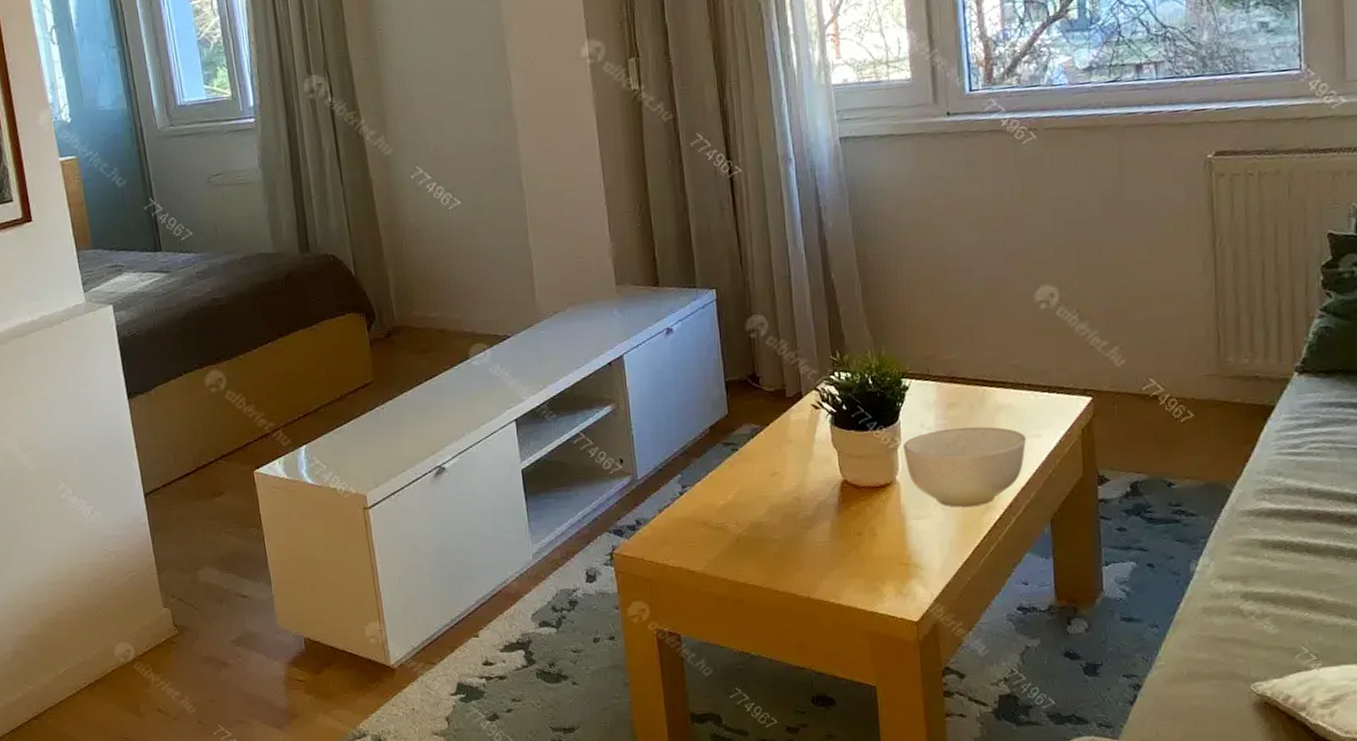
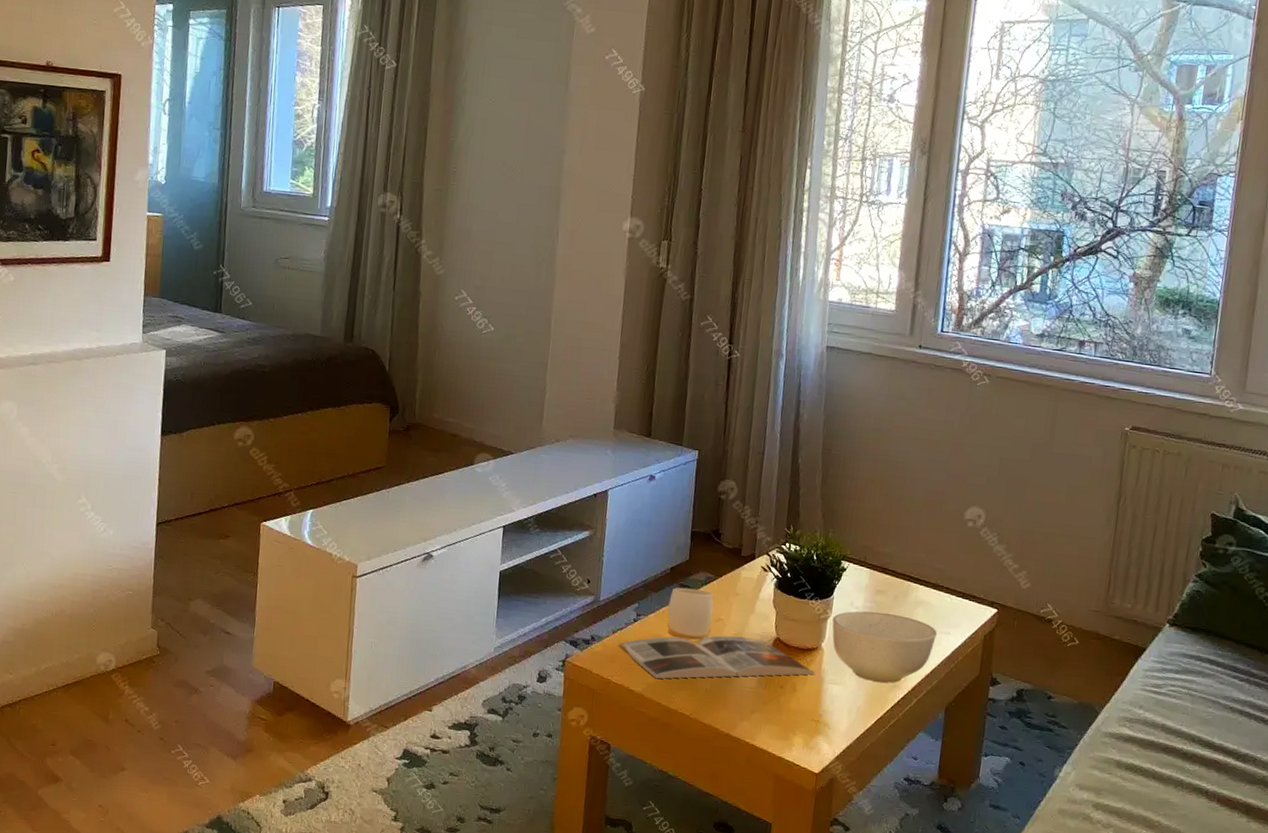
magazine: none [667,485,895,553] -> present [617,635,816,679]
mug: none [714,444,768,503] -> present [667,587,714,640]

